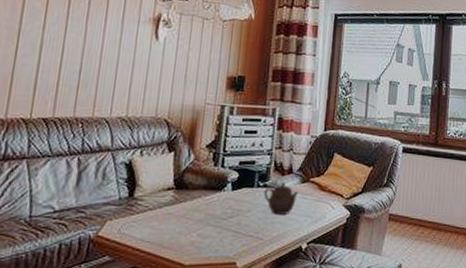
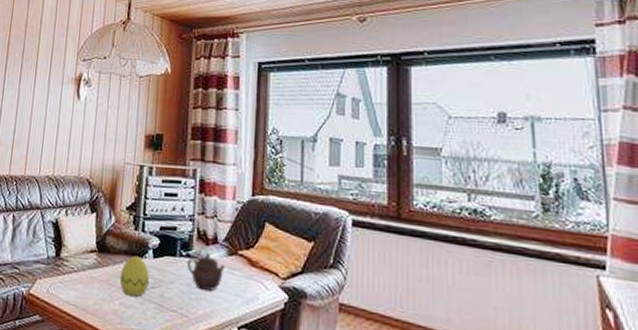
decorative egg: none [197,189,228,227] -> present [119,255,149,297]

